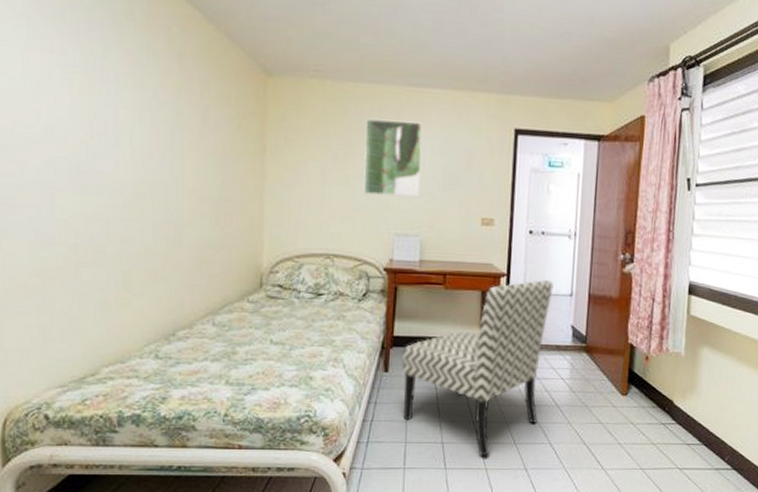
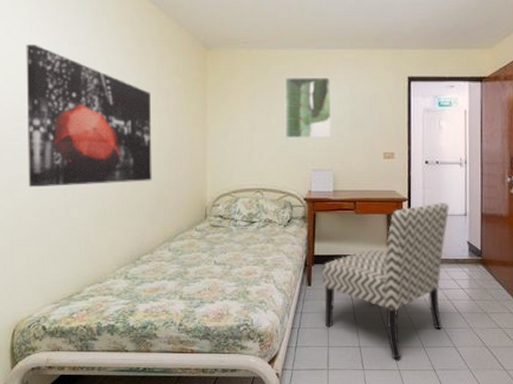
wall art: none [20,48,193,240] -> present [26,44,152,188]

